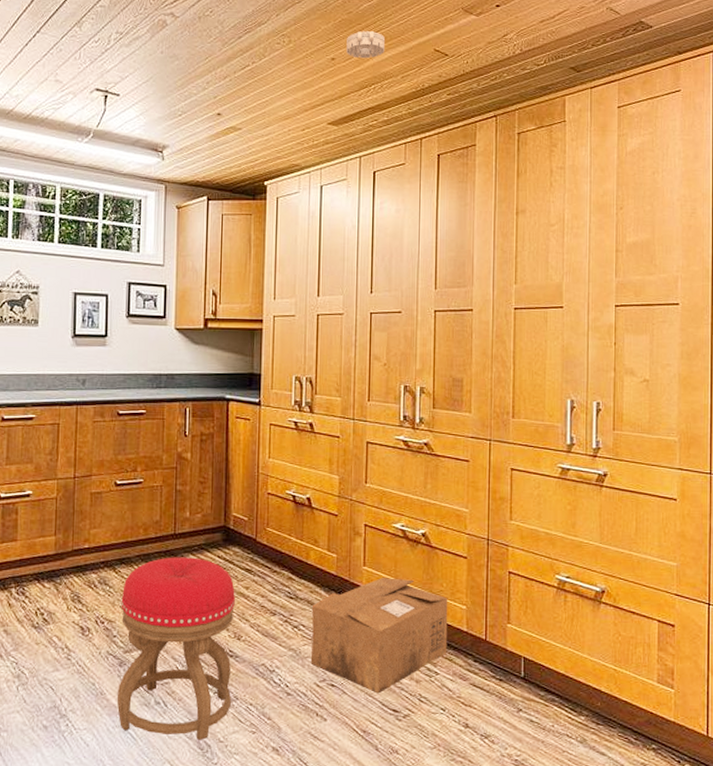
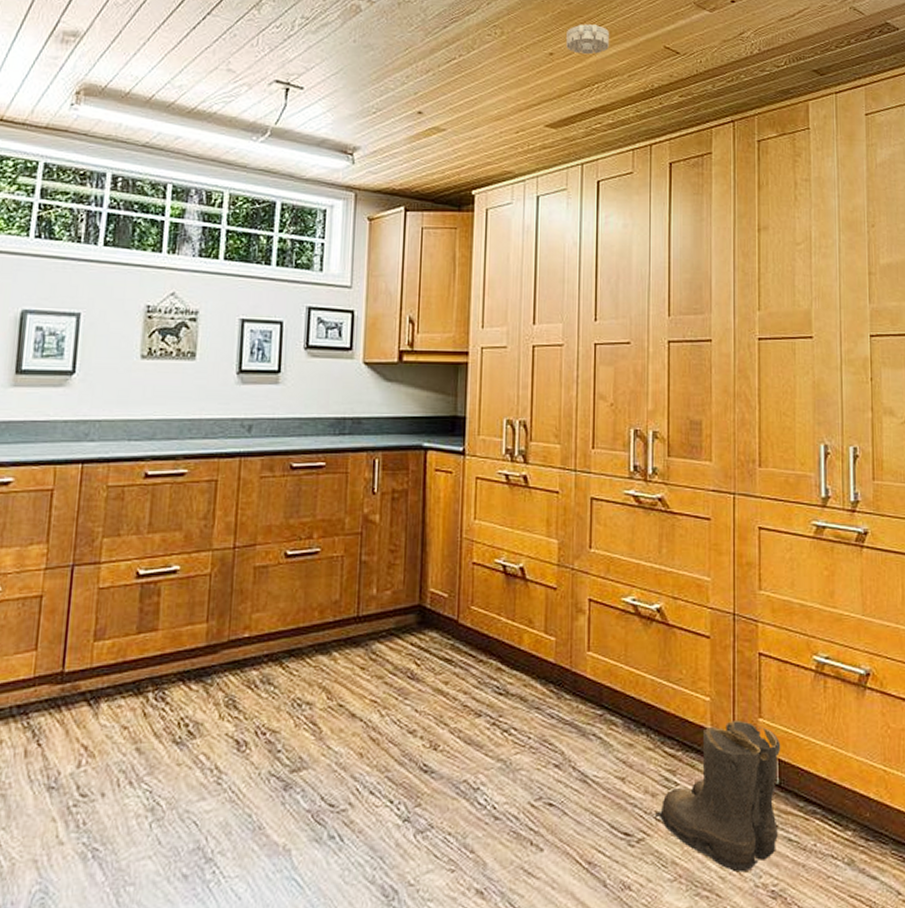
stool: present [116,557,235,741] -> none [279,646,432,886]
cardboard box: present [310,577,448,694] -> none [523,665,689,813]
boots: none [419,625,526,743] -> present [655,721,781,871]

